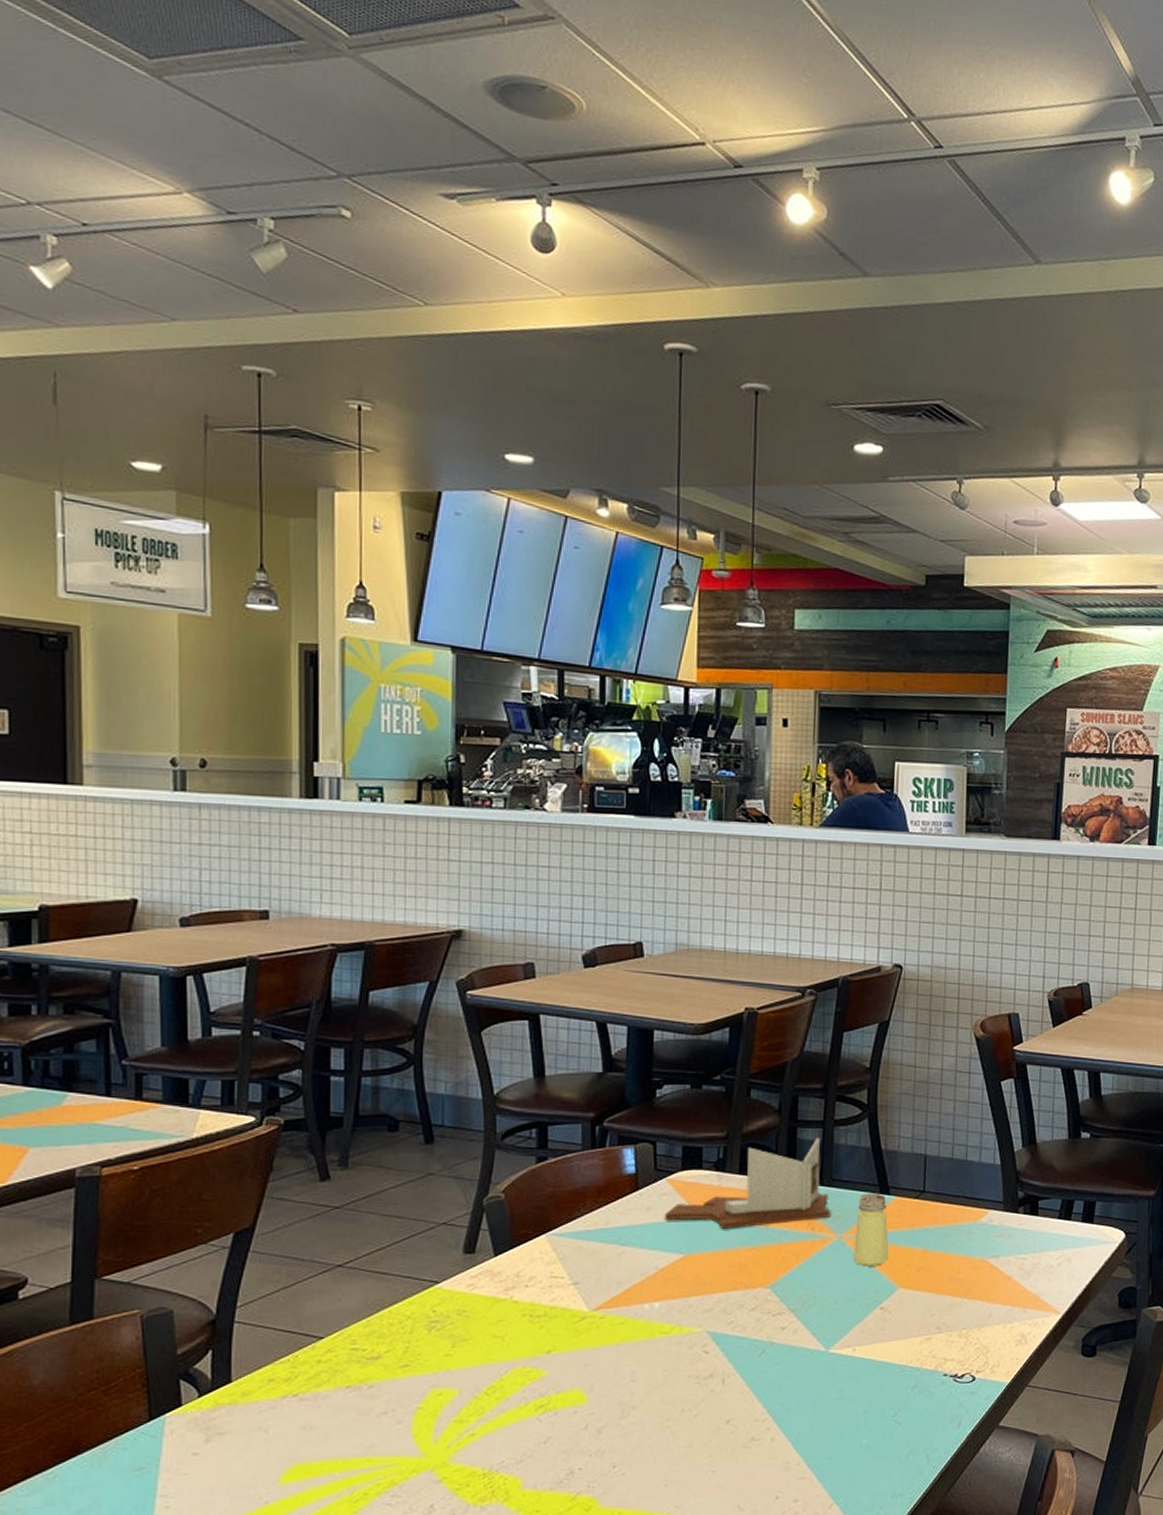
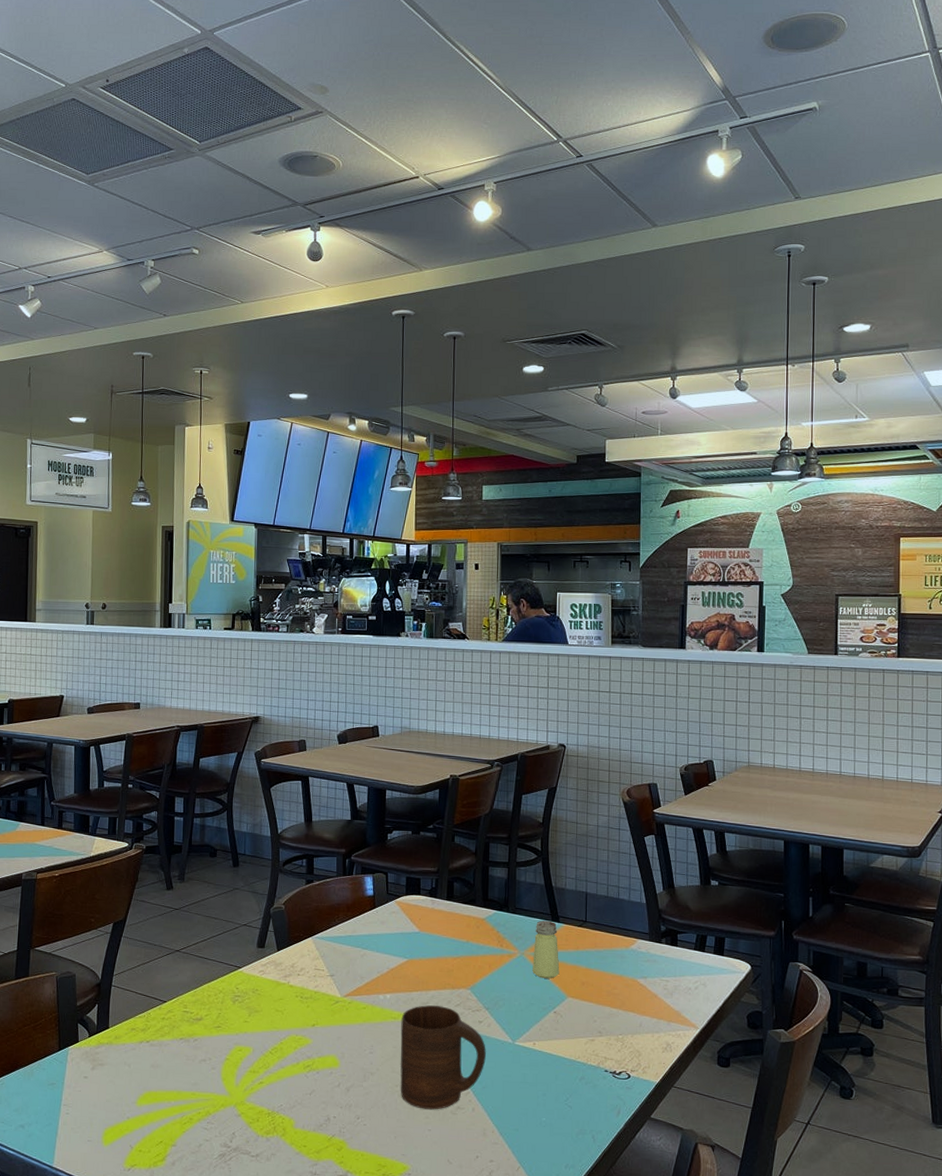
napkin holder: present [664,1137,831,1230] -> none [393,875,515,942]
cup: none [673,1312,791,1446] -> present [400,1005,486,1110]

